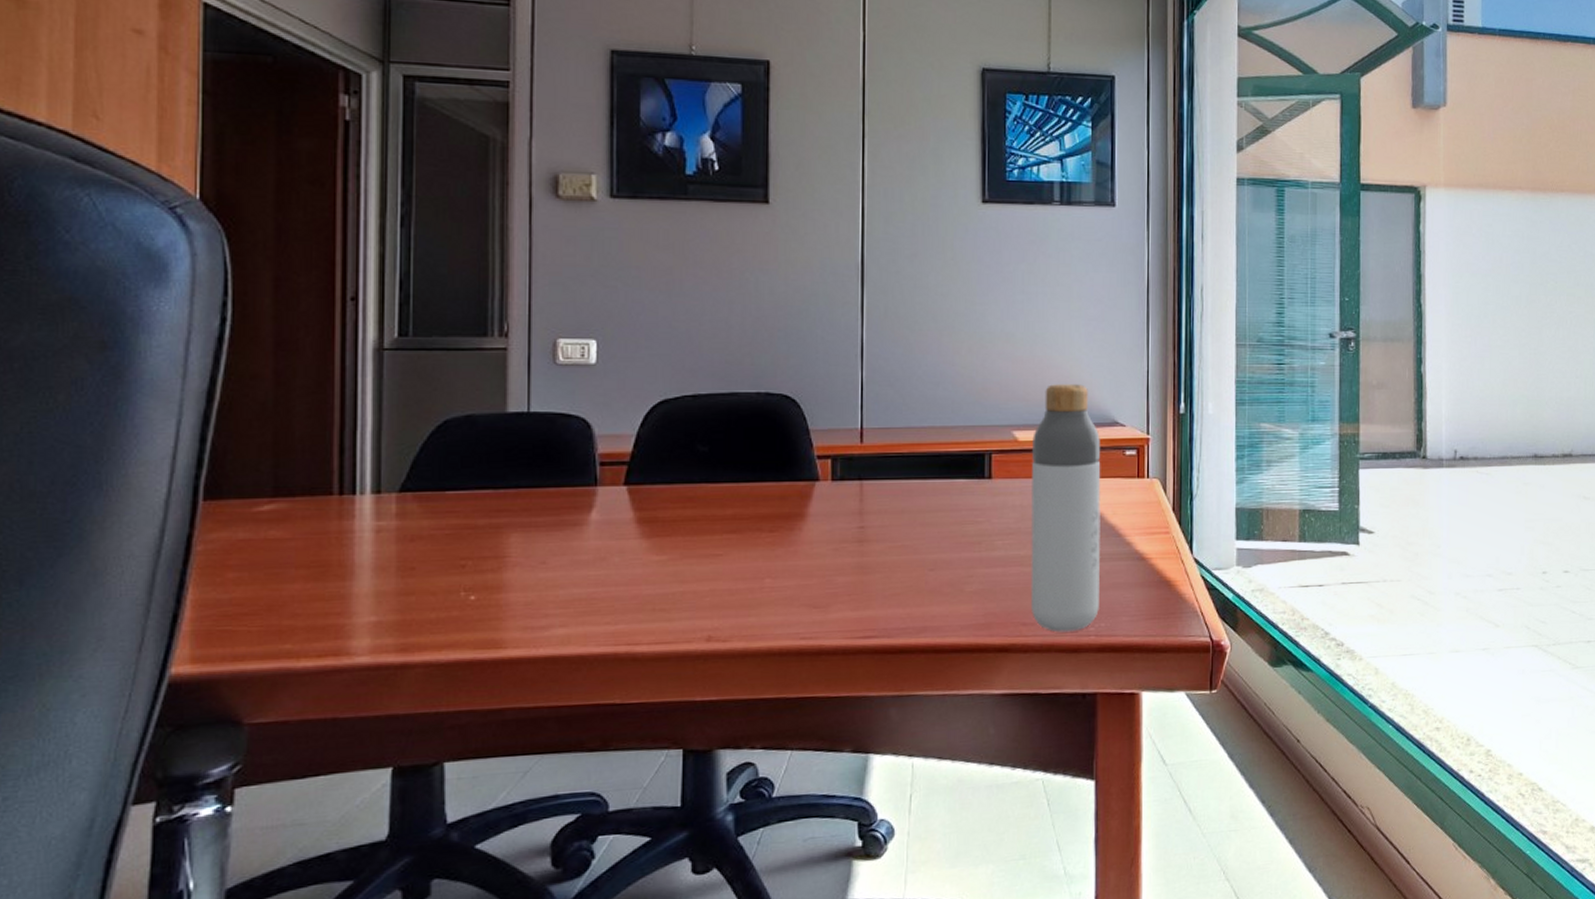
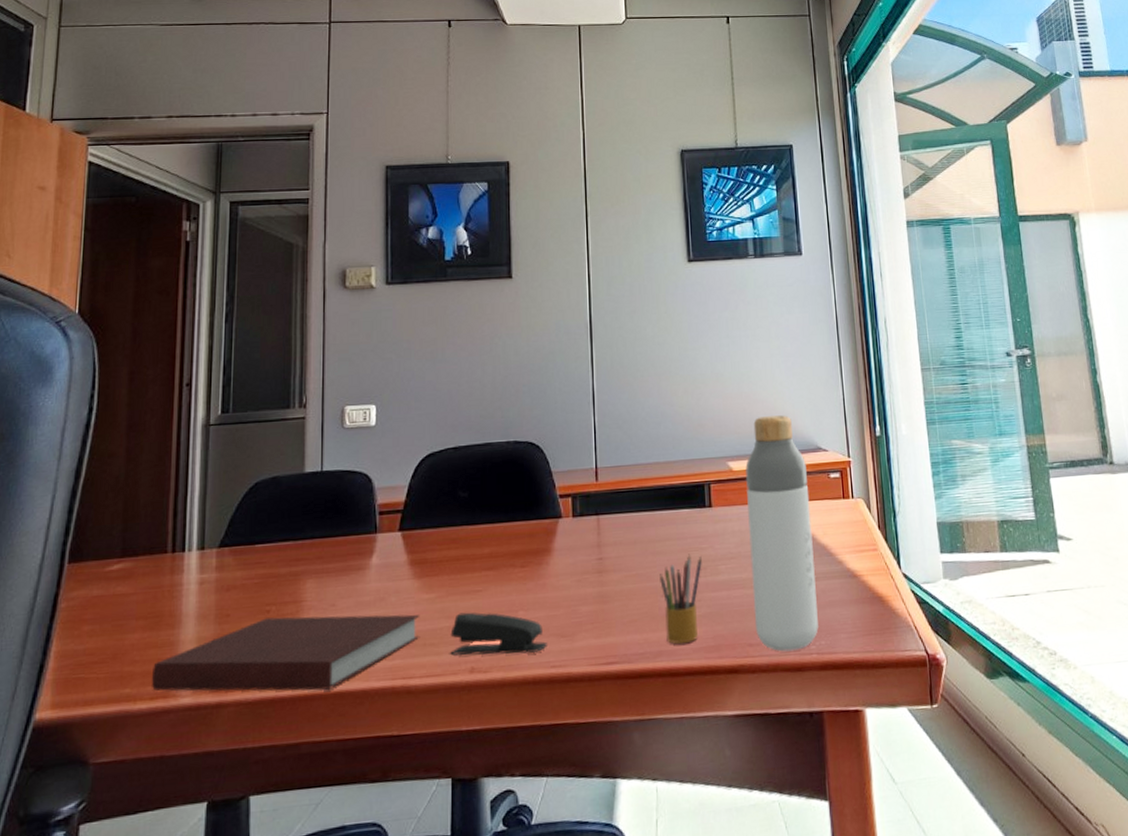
notebook: none [319,573,649,654] -> present [152,614,420,691]
stapler: none [684,577,797,624] -> present [450,612,547,656]
pencil box: none [928,526,977,620] -> present [660,553,702,644]

